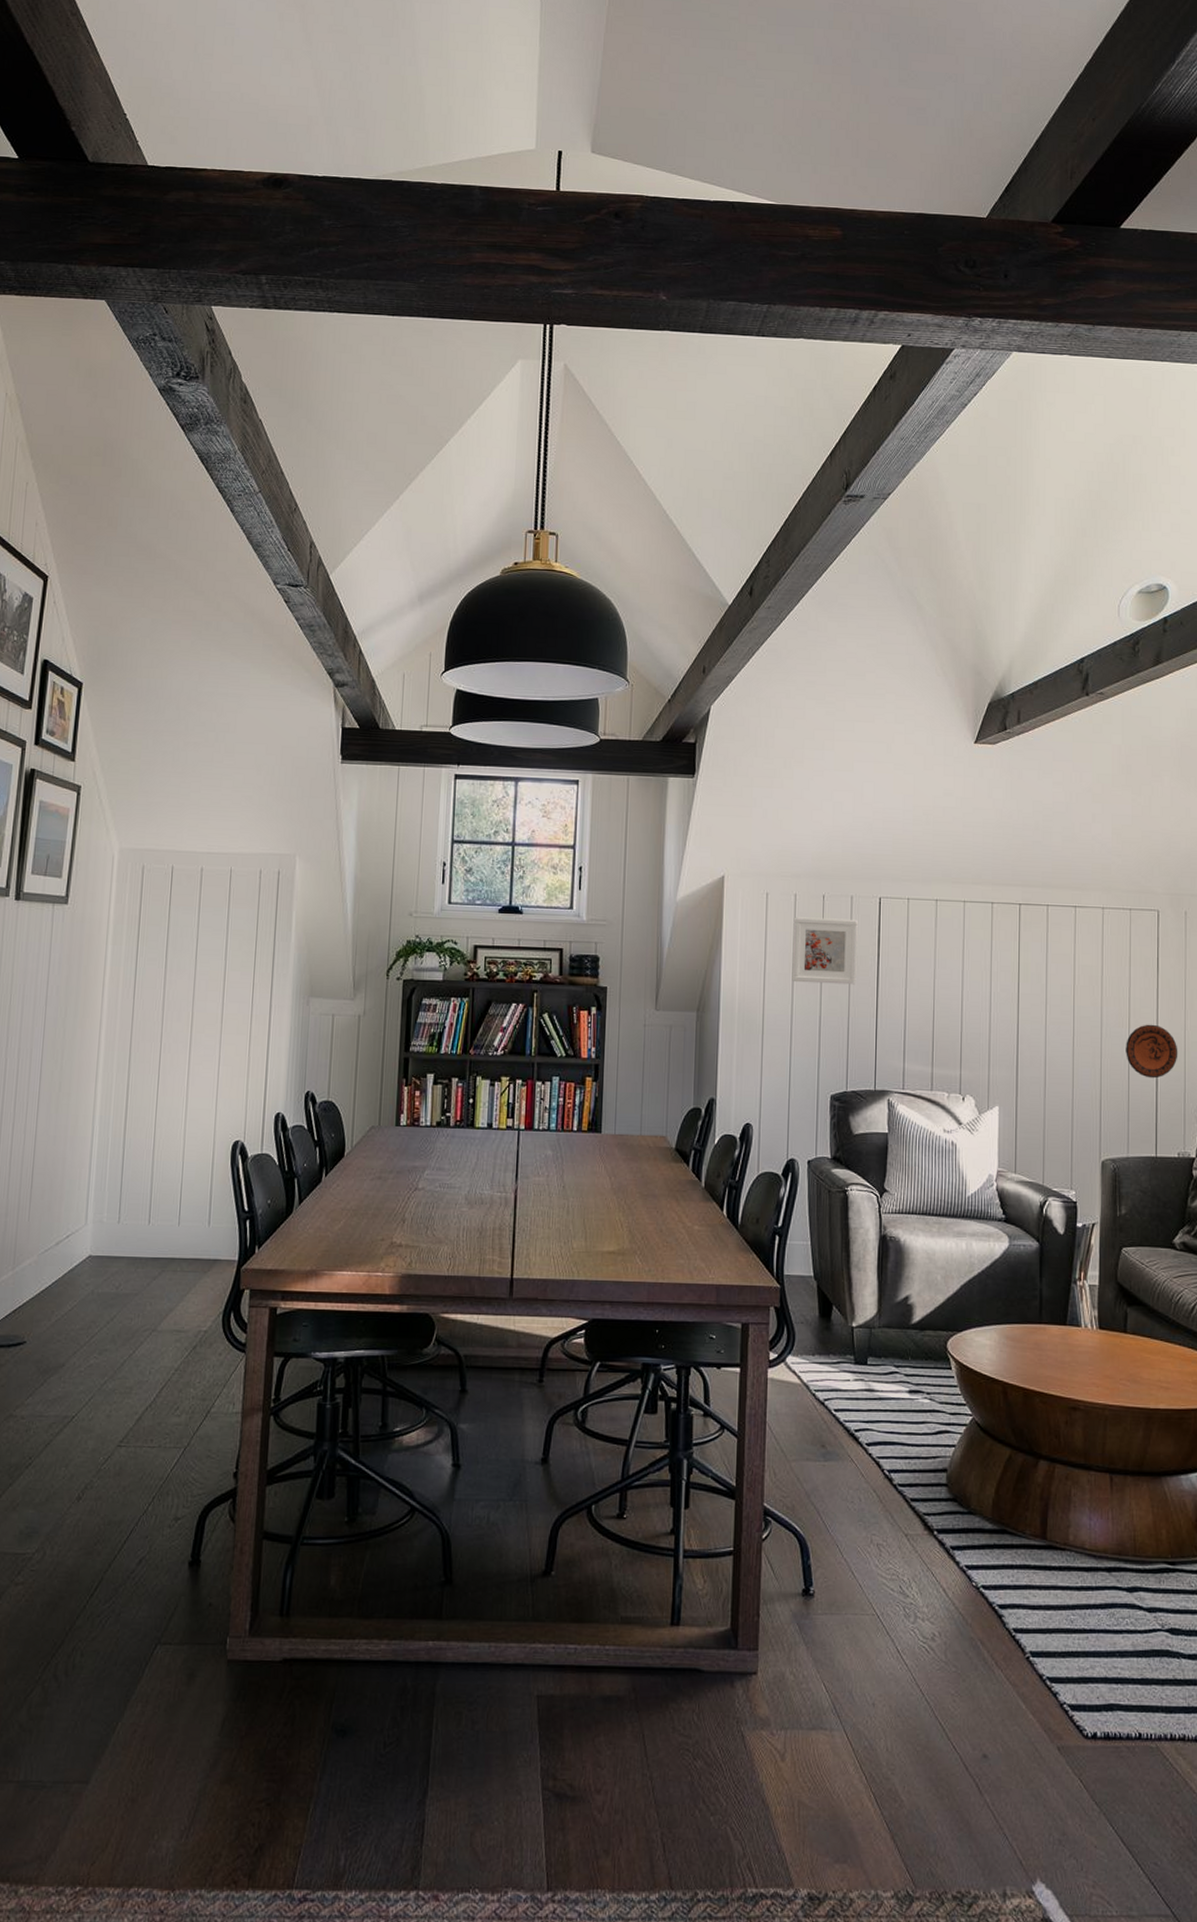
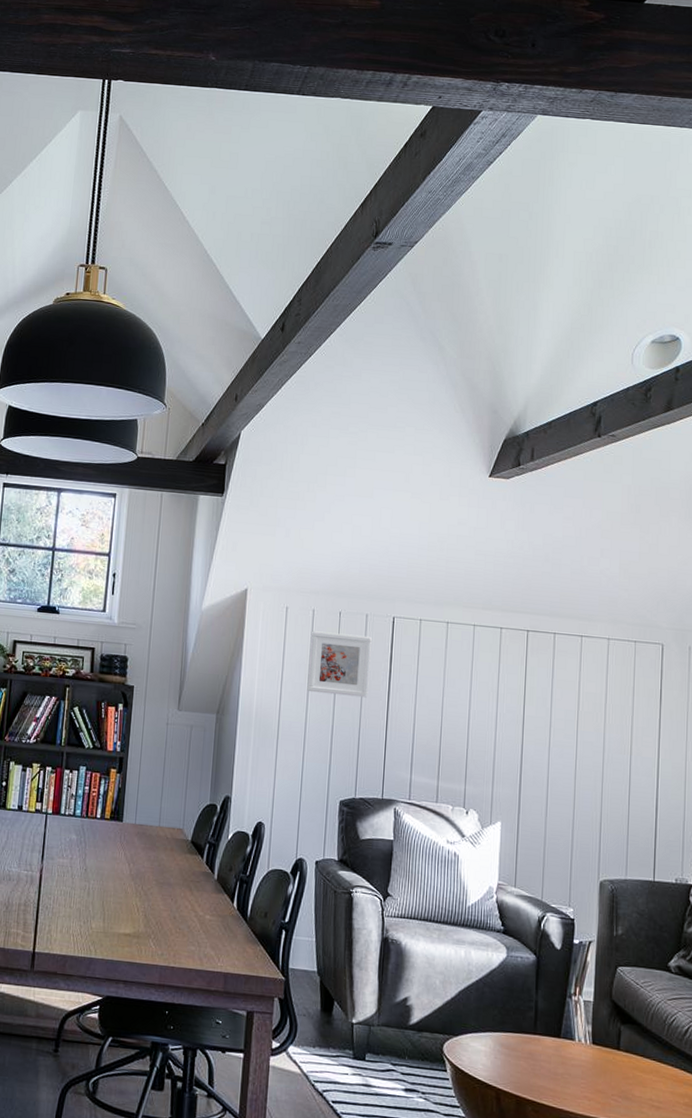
decorative plate: present [1126,1024,1178,1079] -> none [627,752,679,806]

